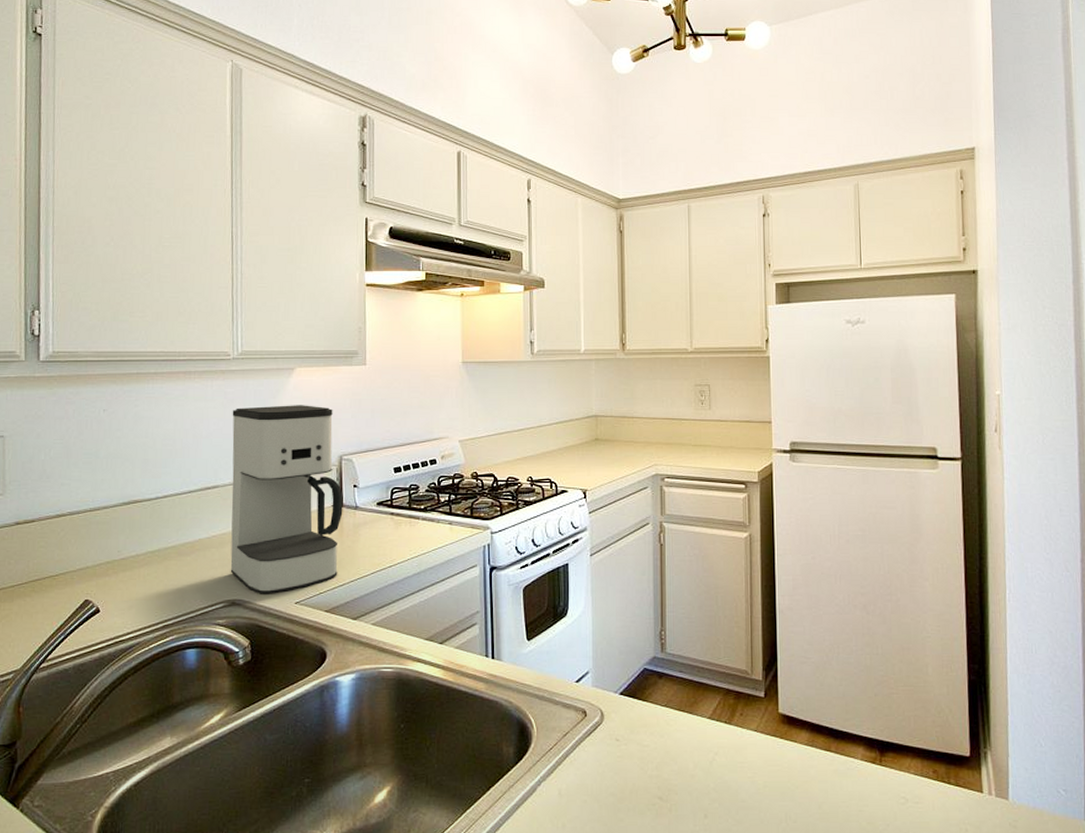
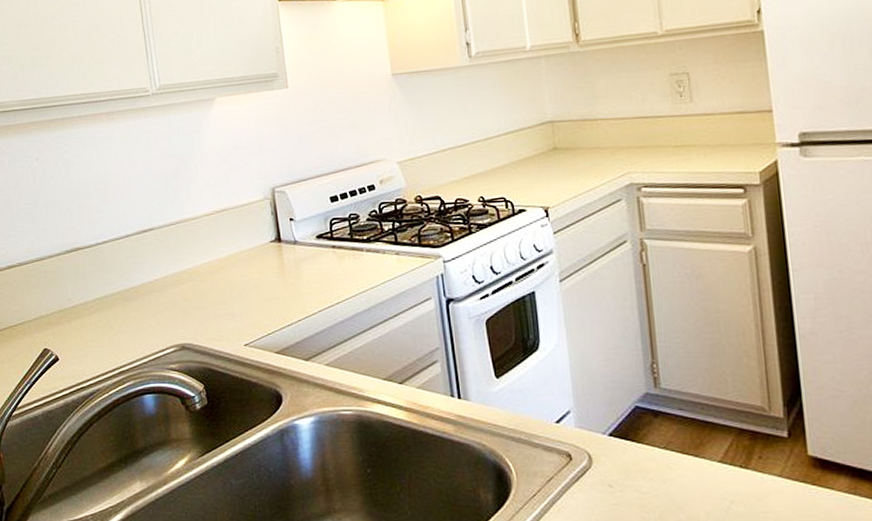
coffee maker: present [230,405,343,594] -> none [158,136,284,337]

